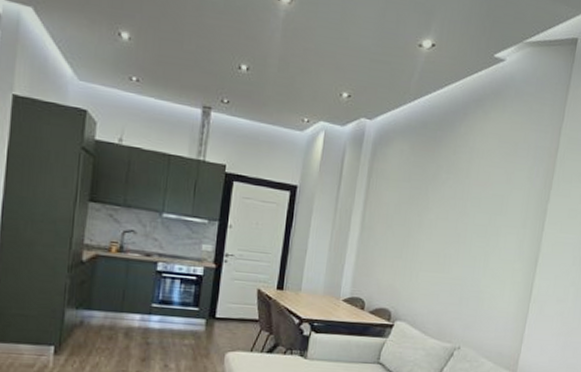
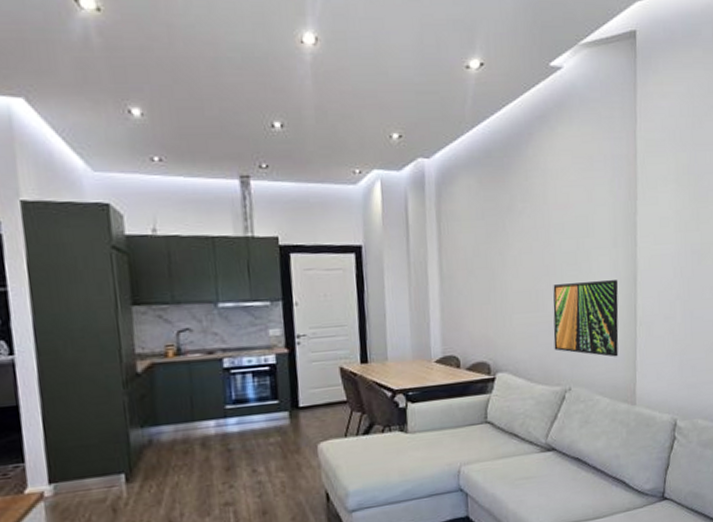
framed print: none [451,252,521,327] -> present [553,280,619,357]

